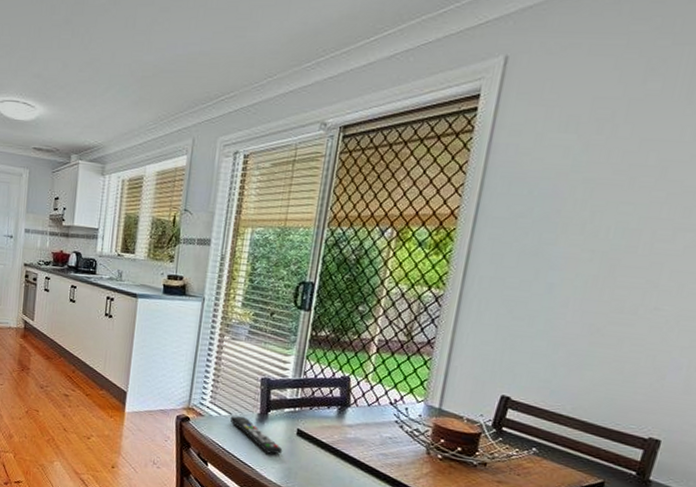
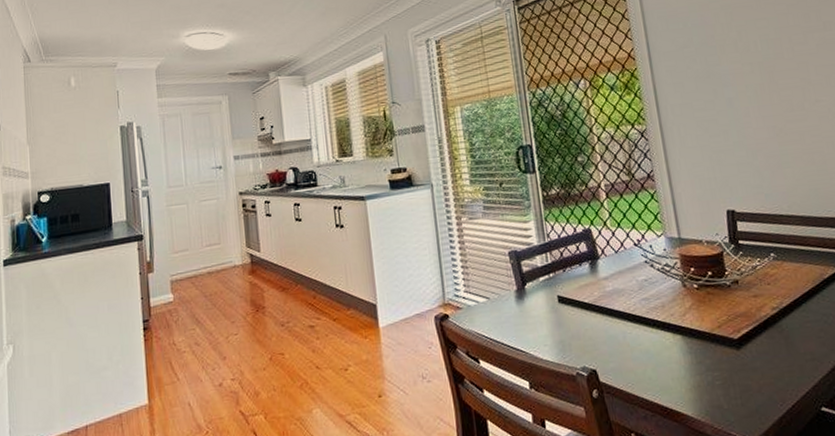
remote control: present [230,415,283,455] -> none [488,297,551,331]

